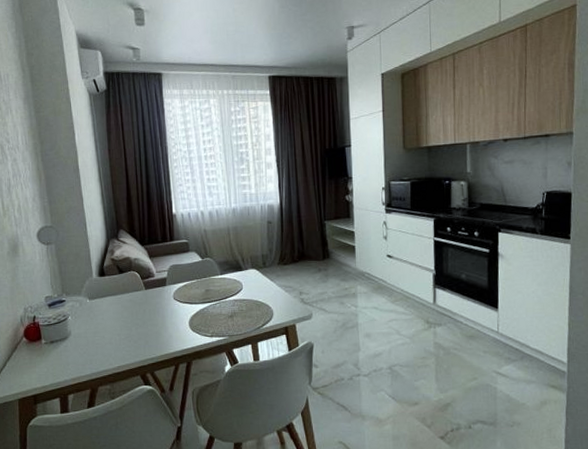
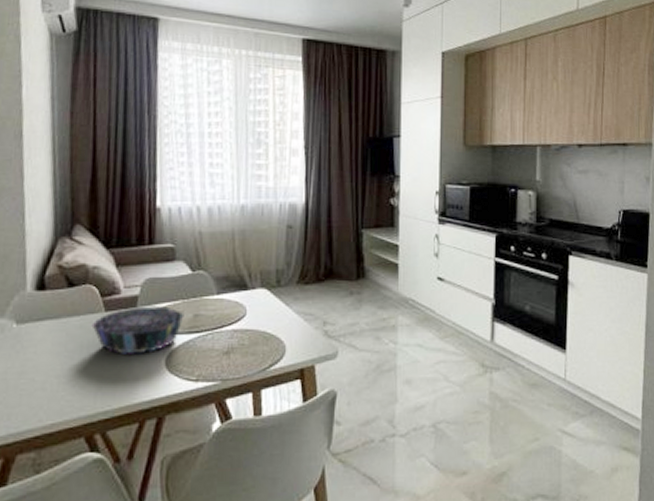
decorative bowl: none [137,284,199,319] -> present [91,306,184,354]

